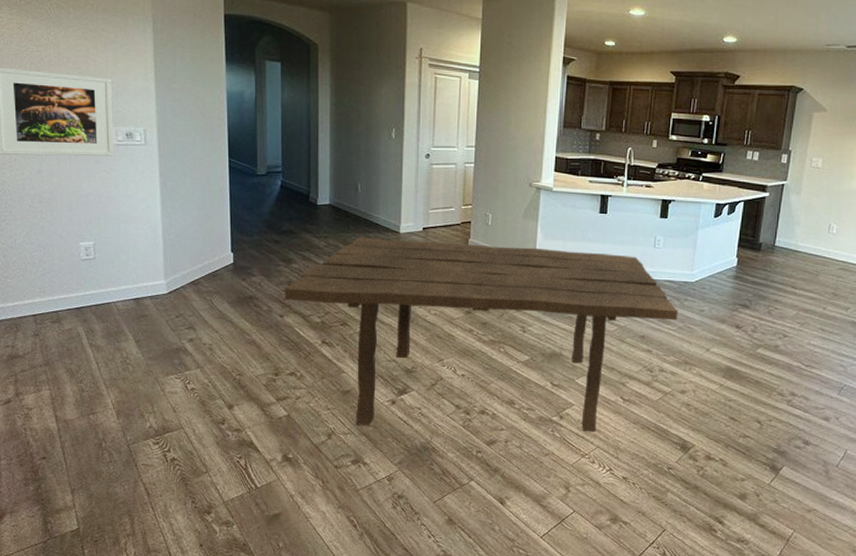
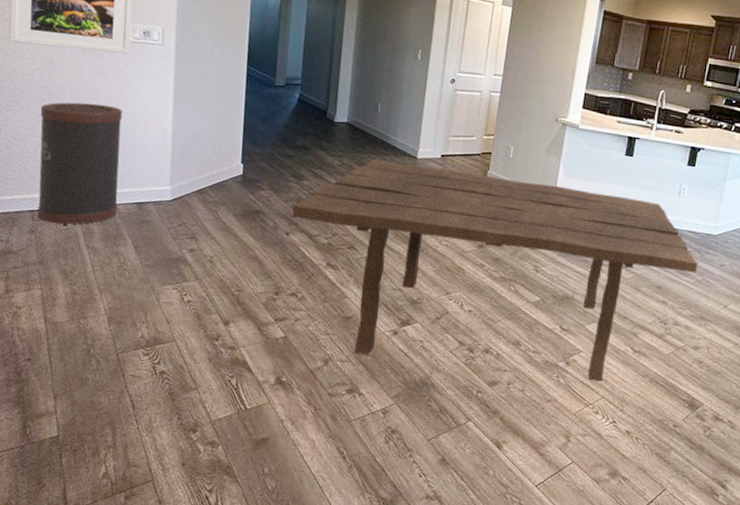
trash can: none [33,207,117,327] -> present [37,102,122,226]

